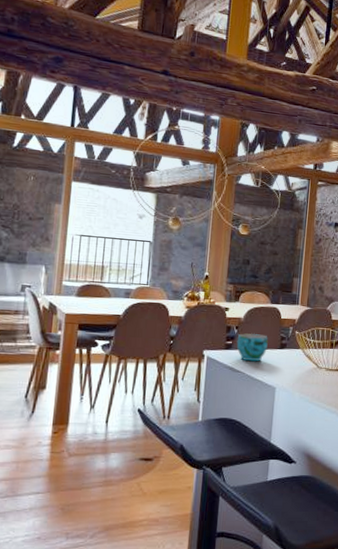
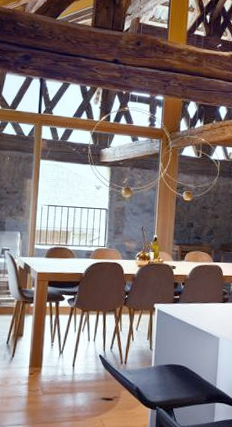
cup: present [236,333,268,362] -> none [183,288,212,315]

